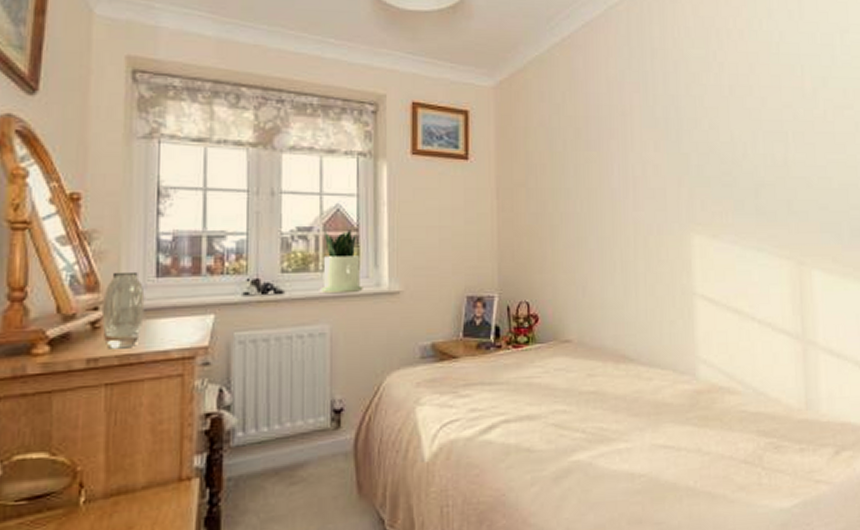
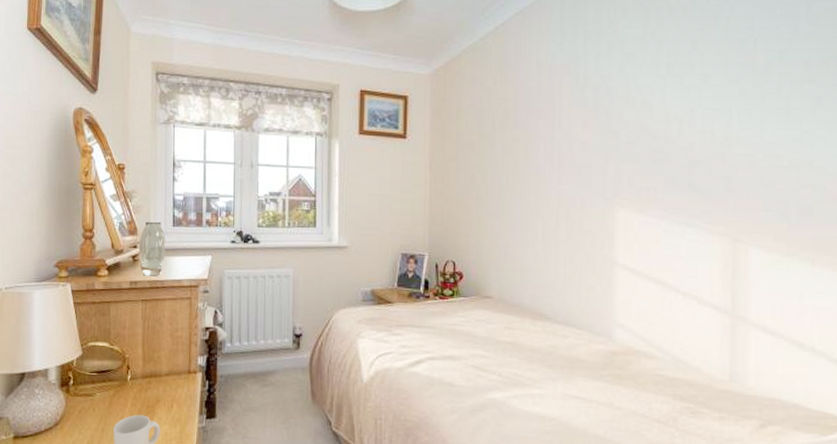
planter: present [319,229,363,294] -> none [285,195,318,246]

